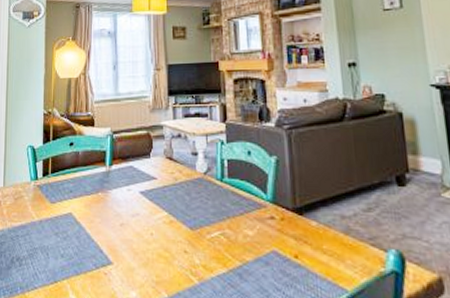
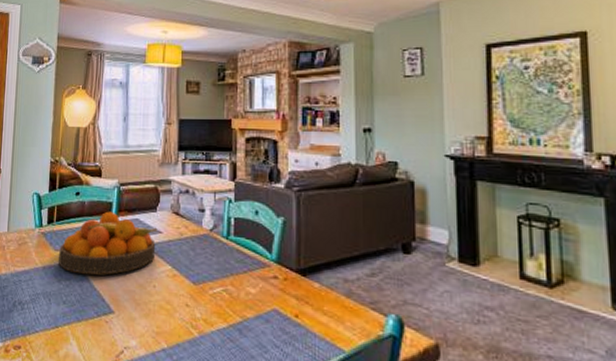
fruit bowl: none [55,160,152,226] -> present [59,211,158,275]

